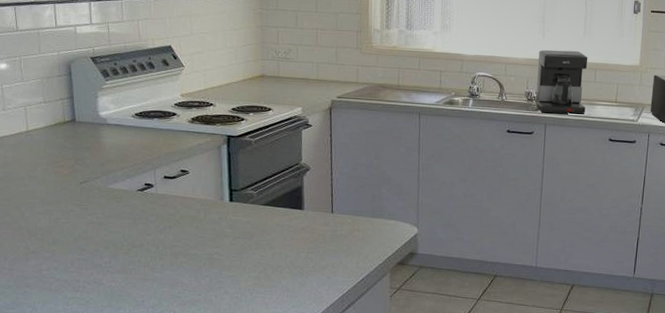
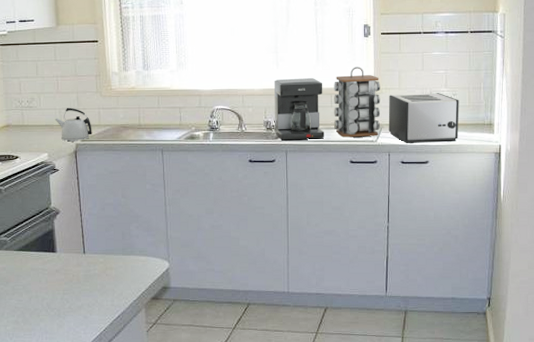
kettle: none [311,61,350,98] -> present [55,107,92,142]
spice rack: none [596,43,646,116] -> present [334,67,381,138]

